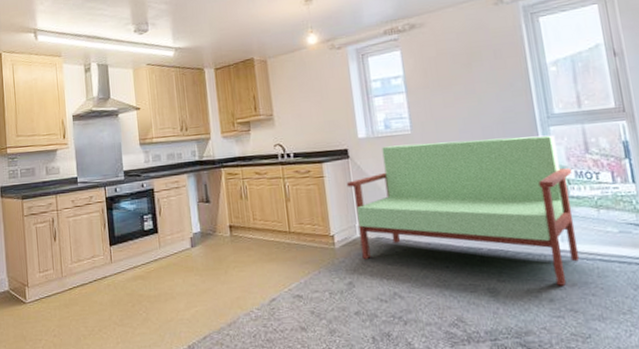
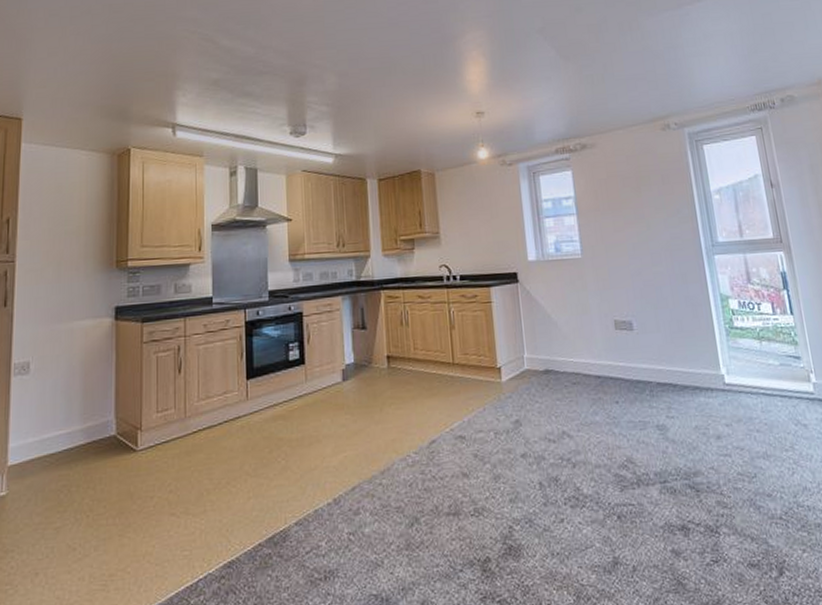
futon: present [346,134,580,286] -> none [515,263,744,422]

